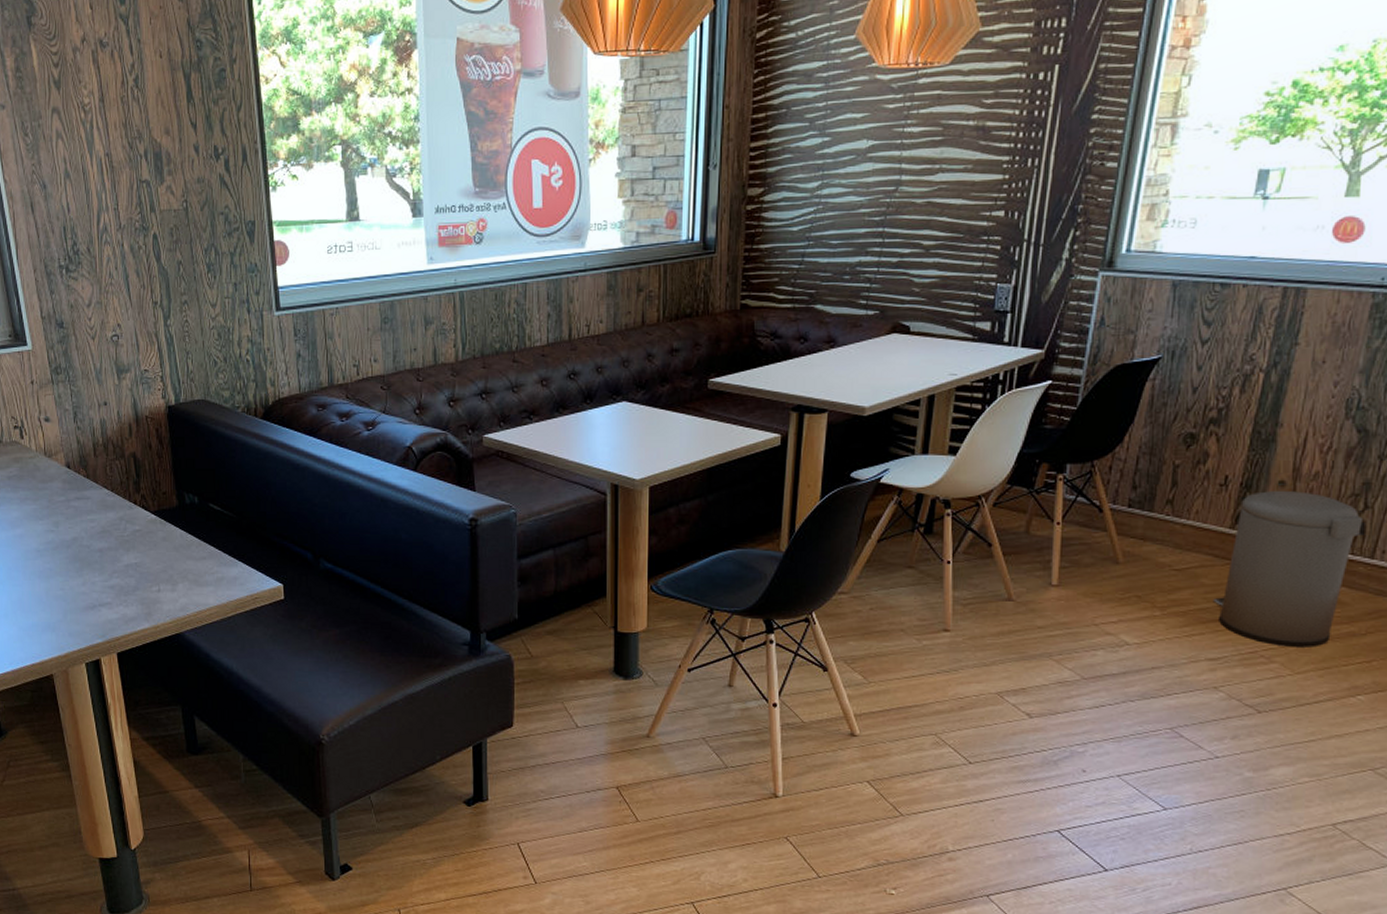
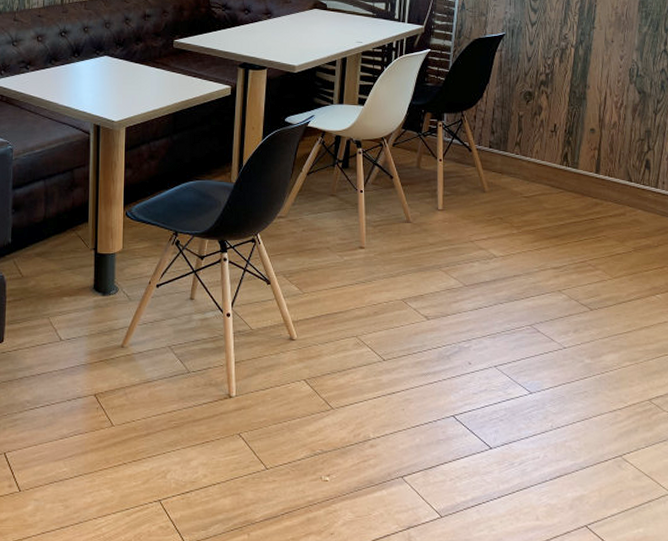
pedal bin: present [1213,490,1362,647] -> none [553,135,648,257]

